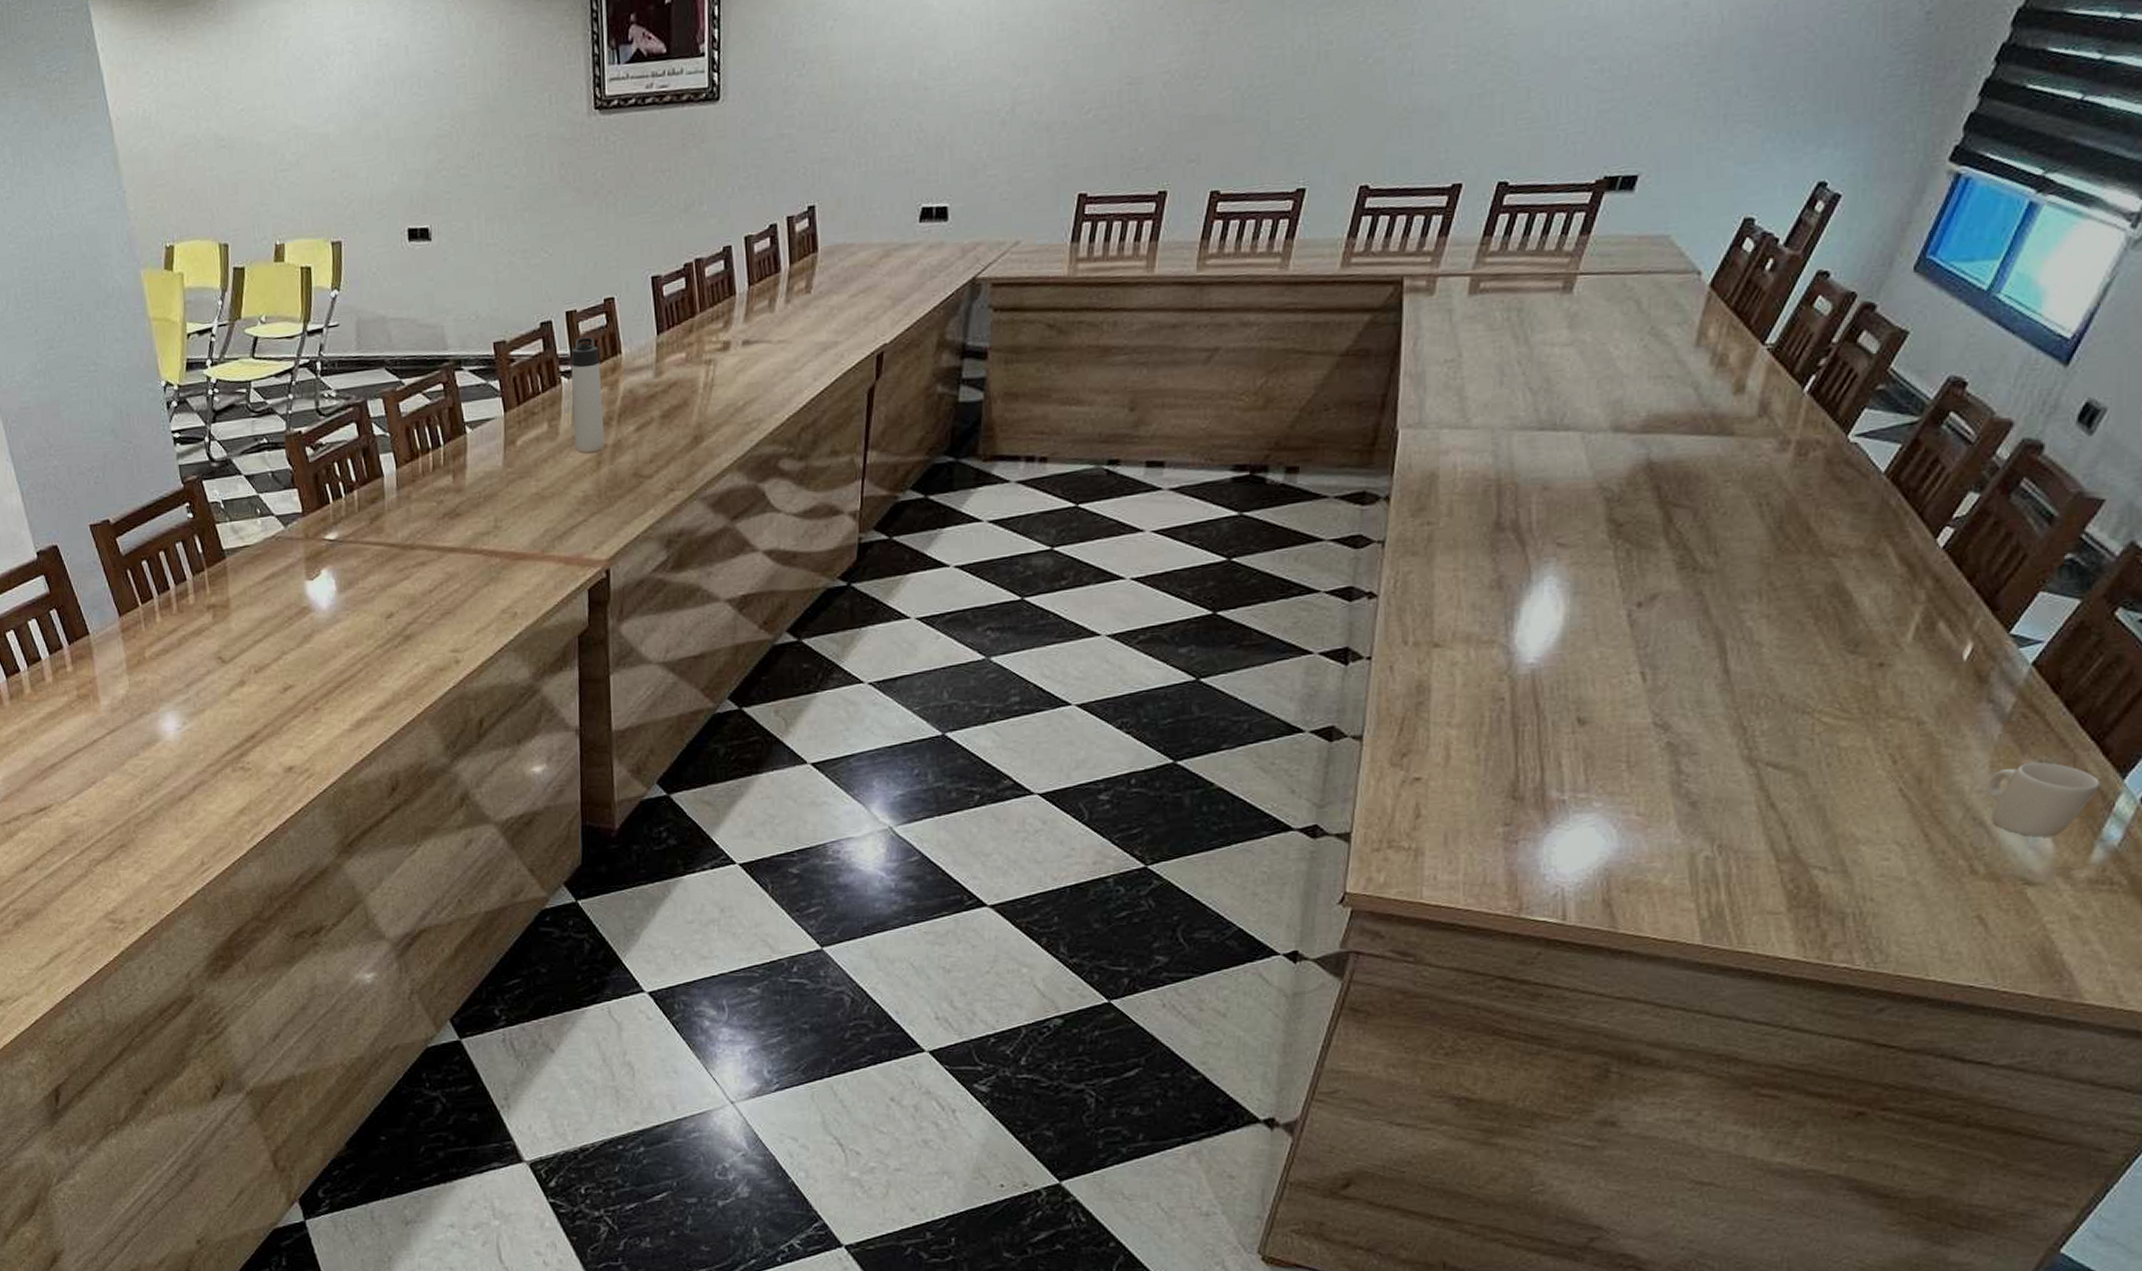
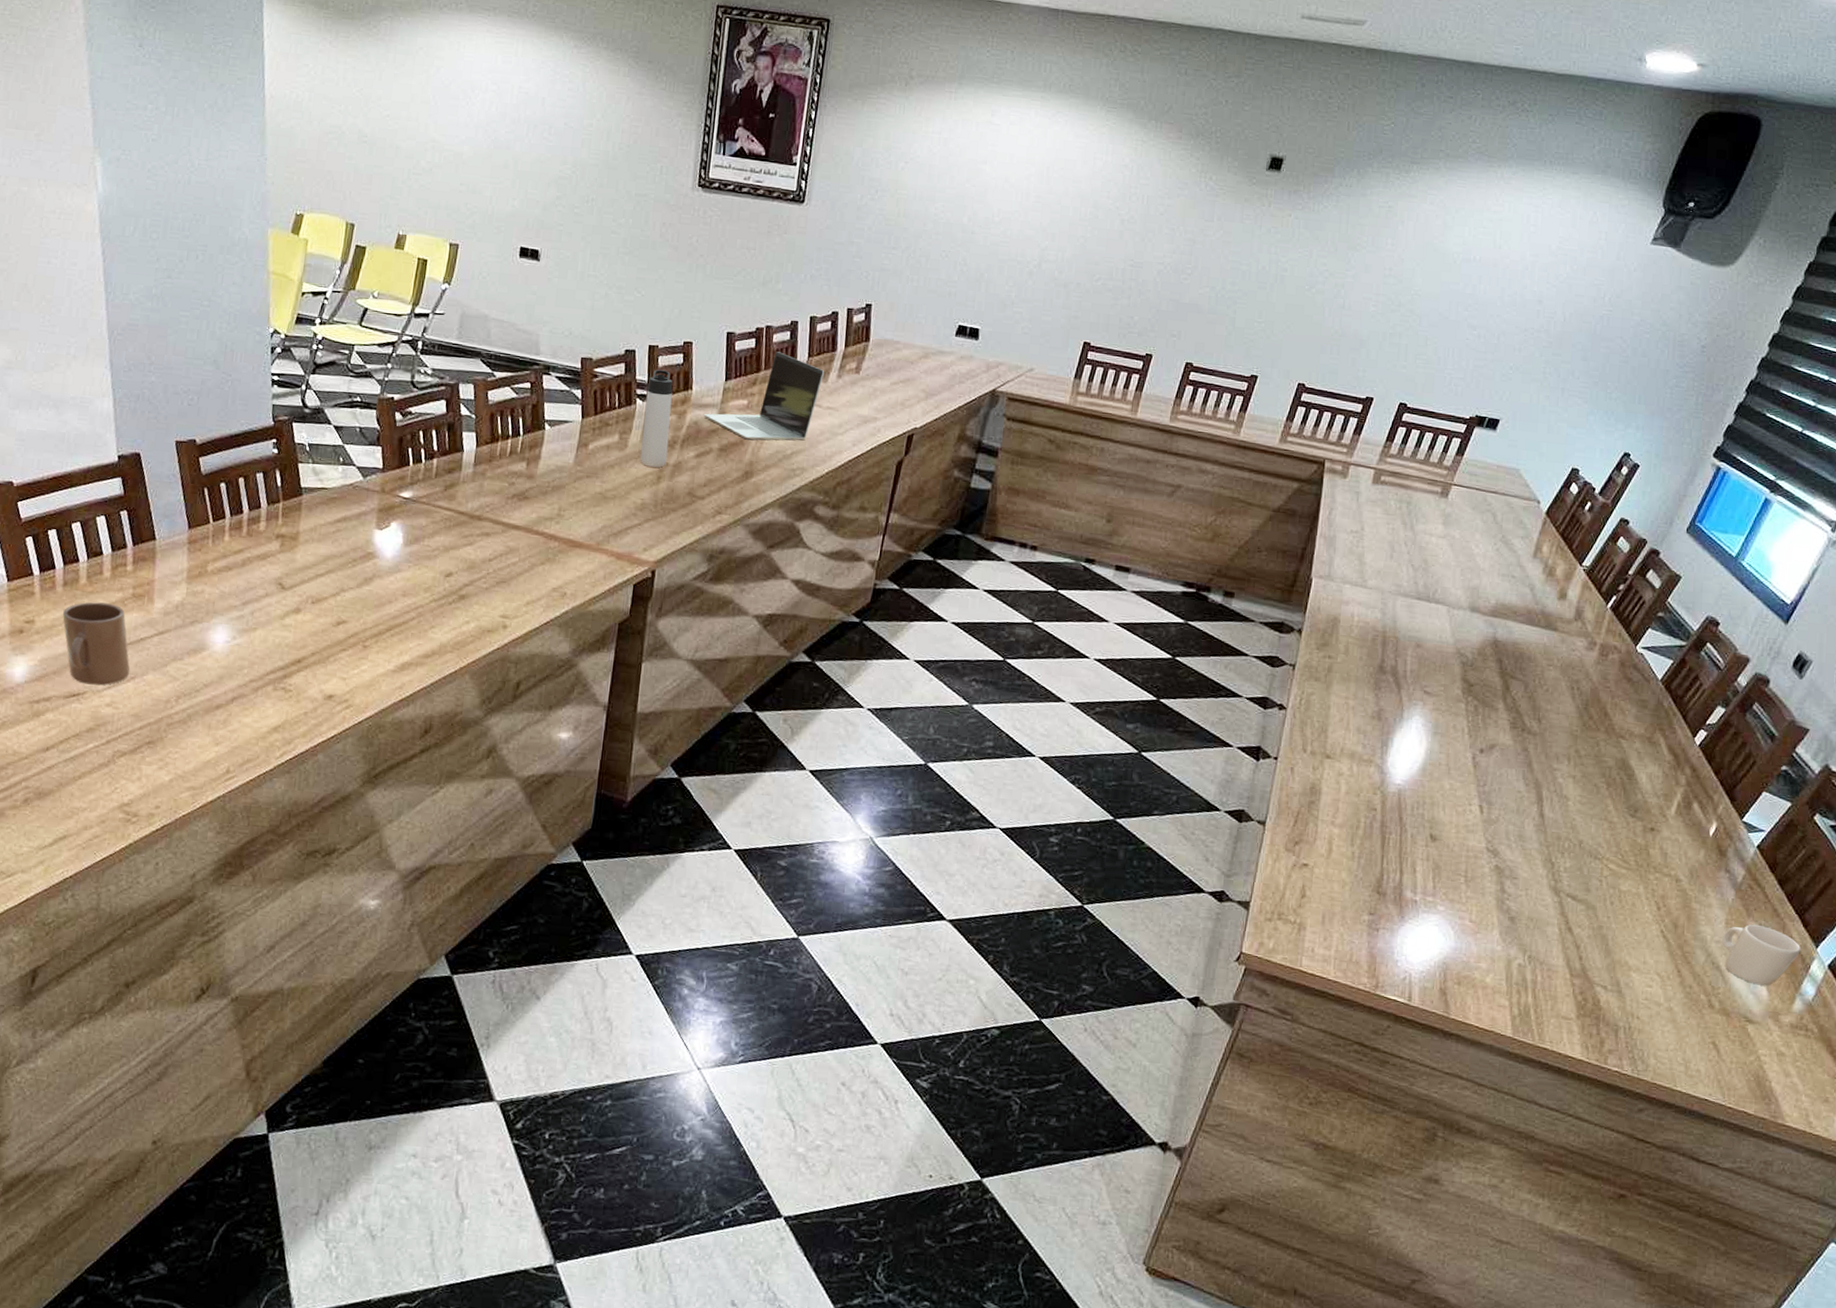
cup: none [14,709,90,797] -> present [62,602,130,685]
laptop: none [638,287,769,399] -> present [703,351,824,441]

